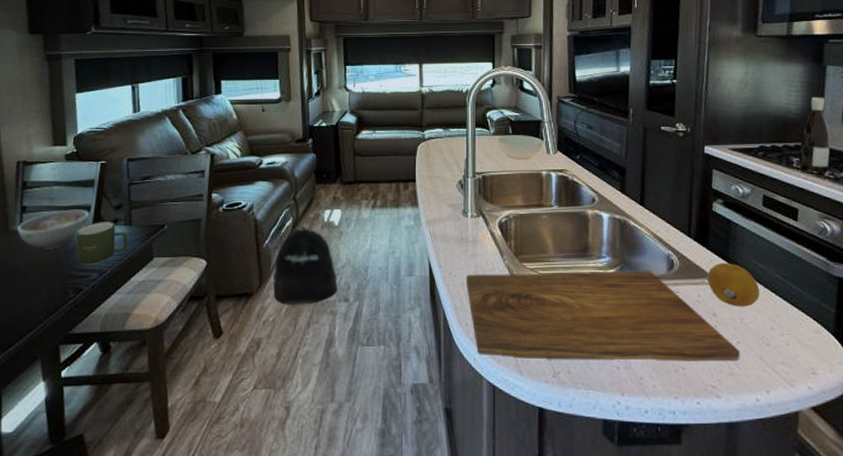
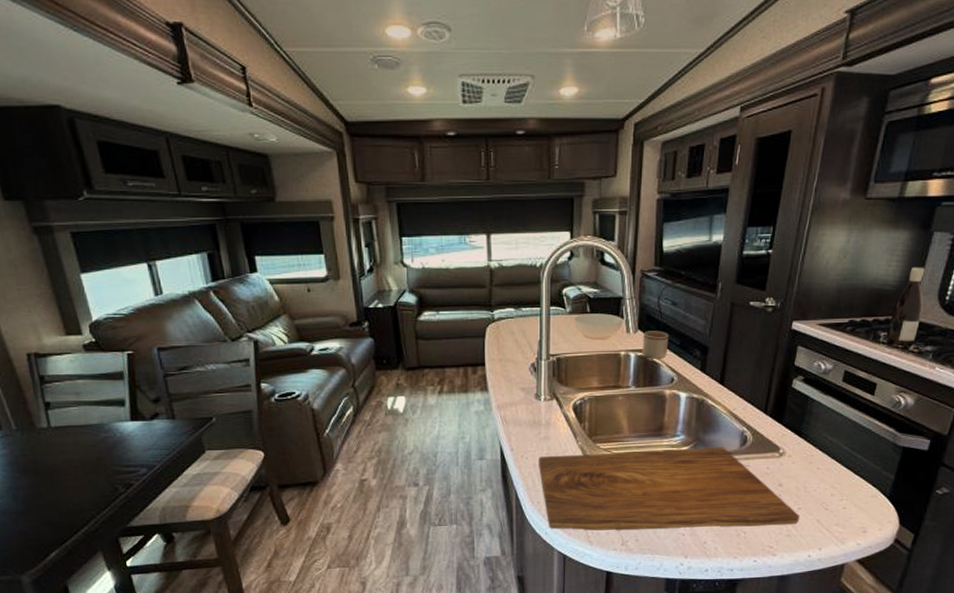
bowl: present [17,209,89,249] -> none [45,404,125,446]
mug: present [76,222,129,266] -> none [113,416,175,462]
backpack: present [272,227,338,306] -> none [337,415,406,493]
mug: none [562,152,588,179] -> present [642,331,669,359]
fruit: present [707,262,760,307] -> none [778,436,827,477]

